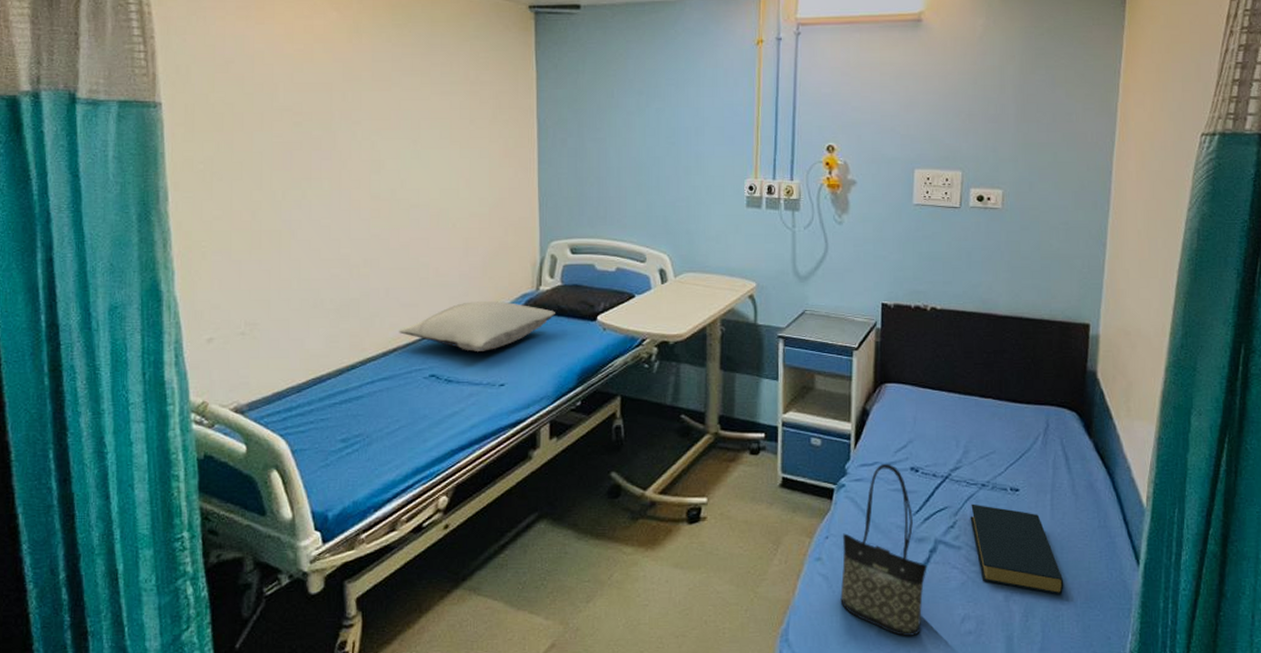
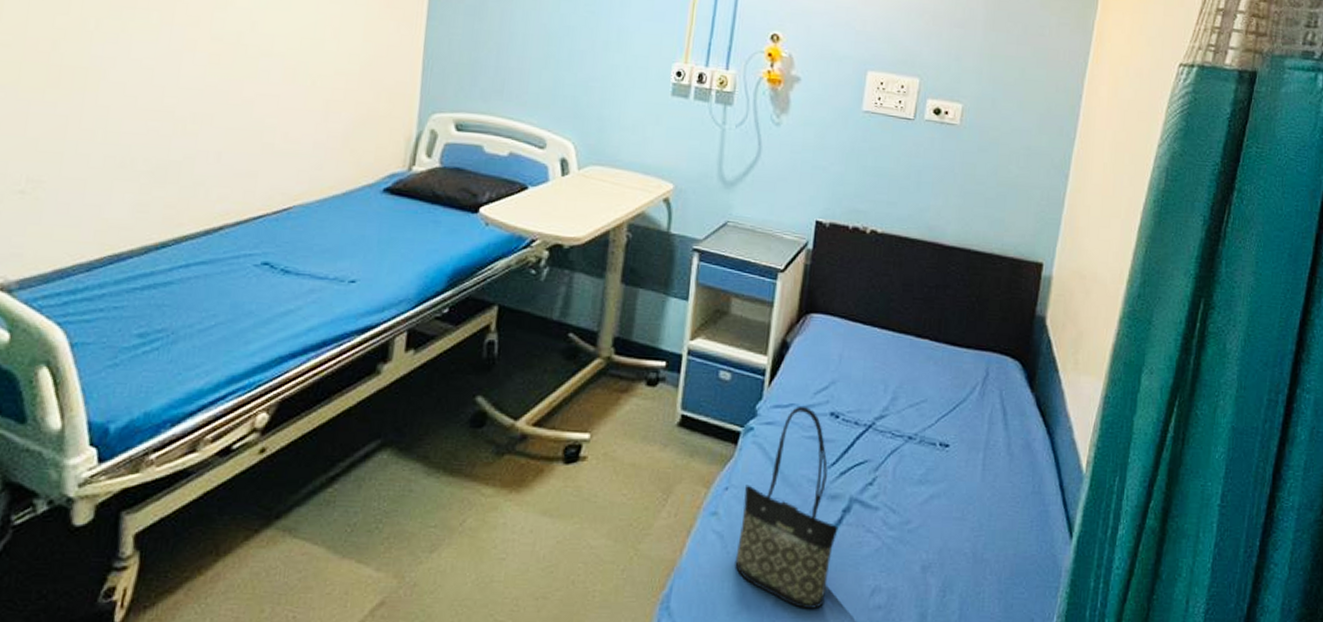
pillow: present [399,301,556,351] -> none [228,177,430,239]
hardback book: present [970,503,1064,595] -> none [892,458,989,569]

